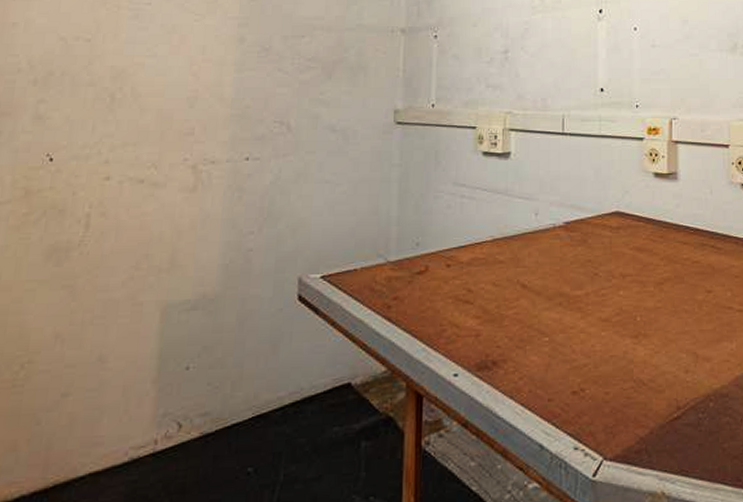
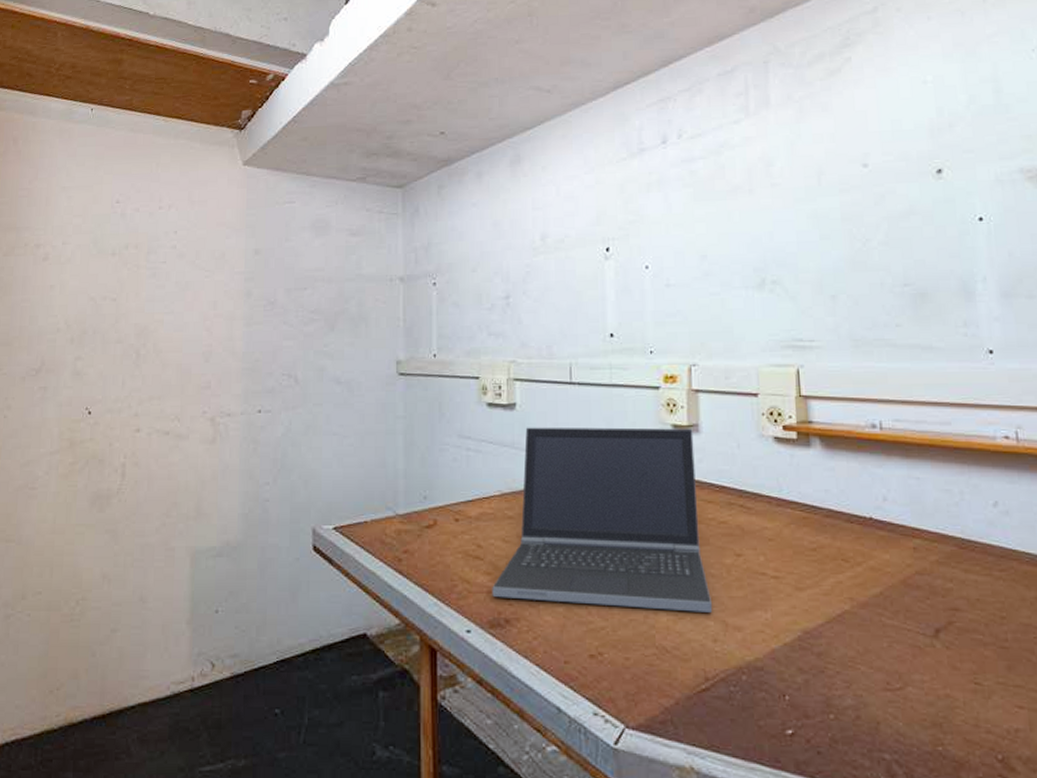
laptop computer: none [480,175,686,346] -> present [492,427,713,612]

